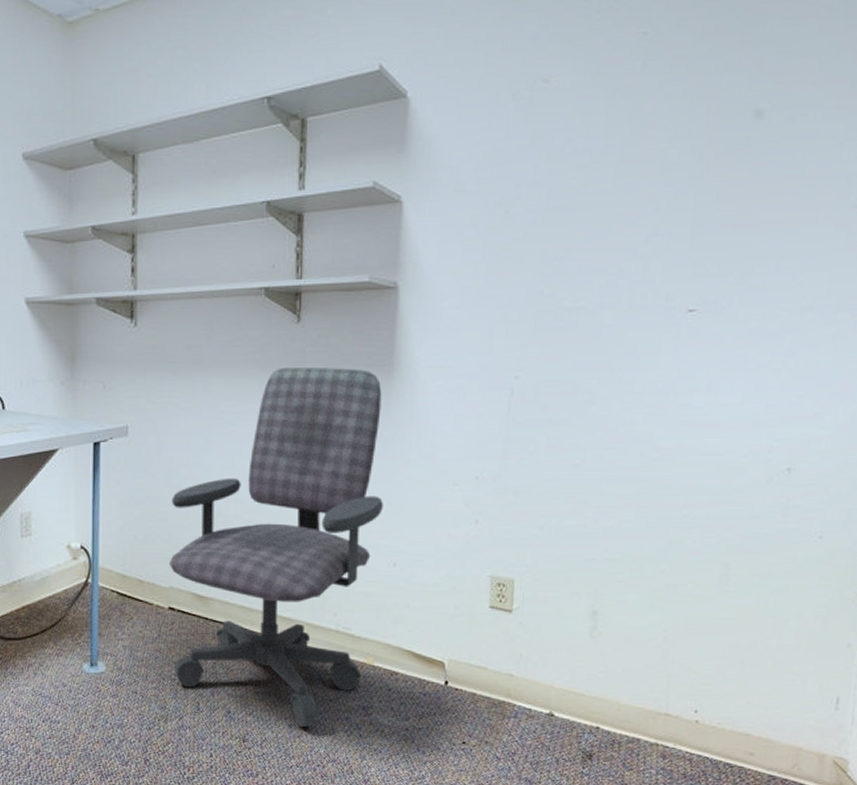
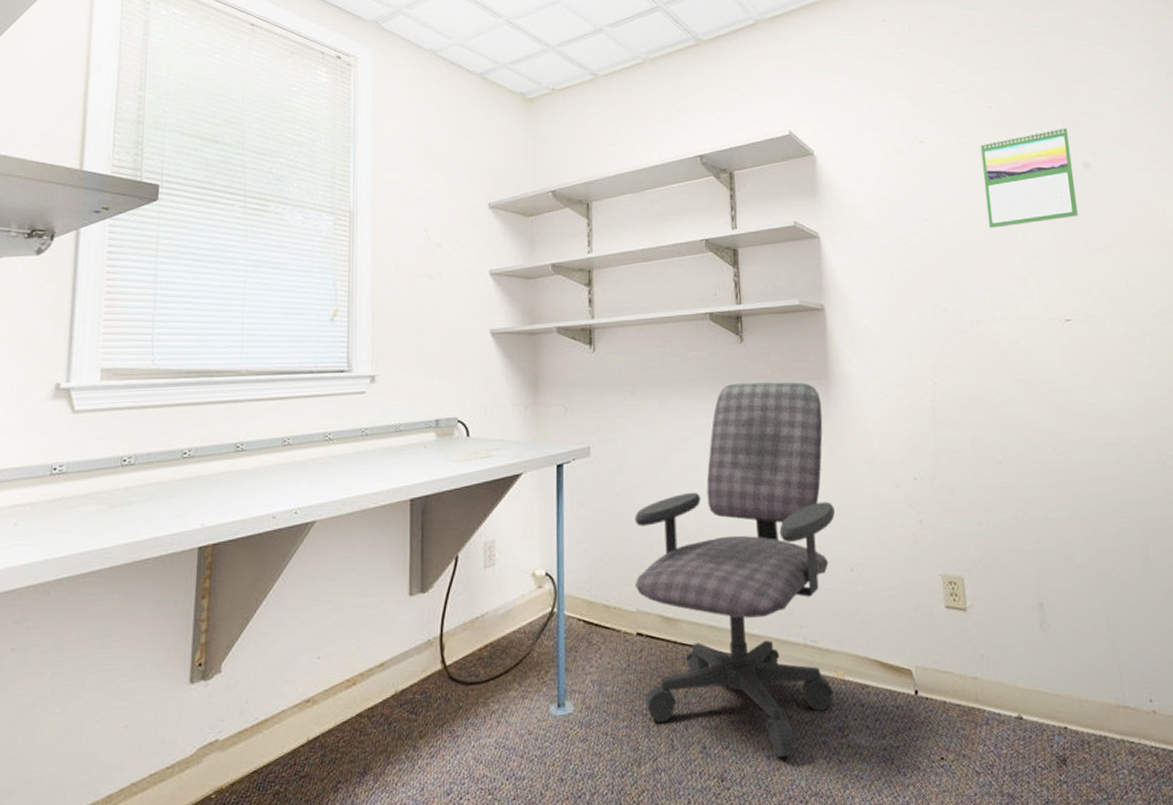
calendar: none [614,60,745,196] -> present [980,126,1079,229]

